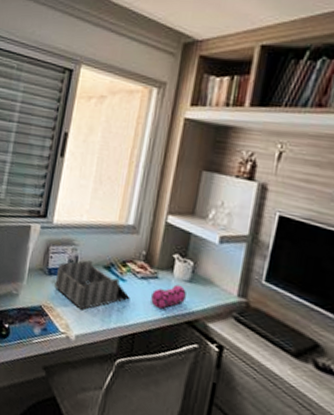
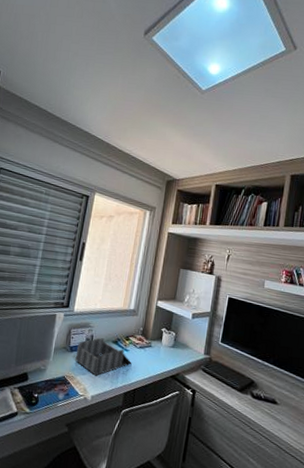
pencil case: present [151,284,186,309] -> none [147,350,171,368]

